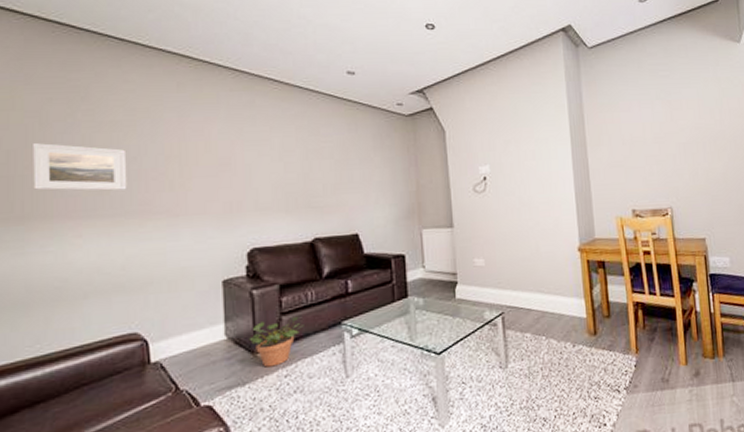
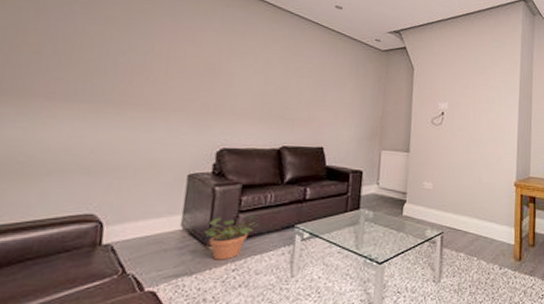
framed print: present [33,143,127,191] -> none [16,25,118,80]

